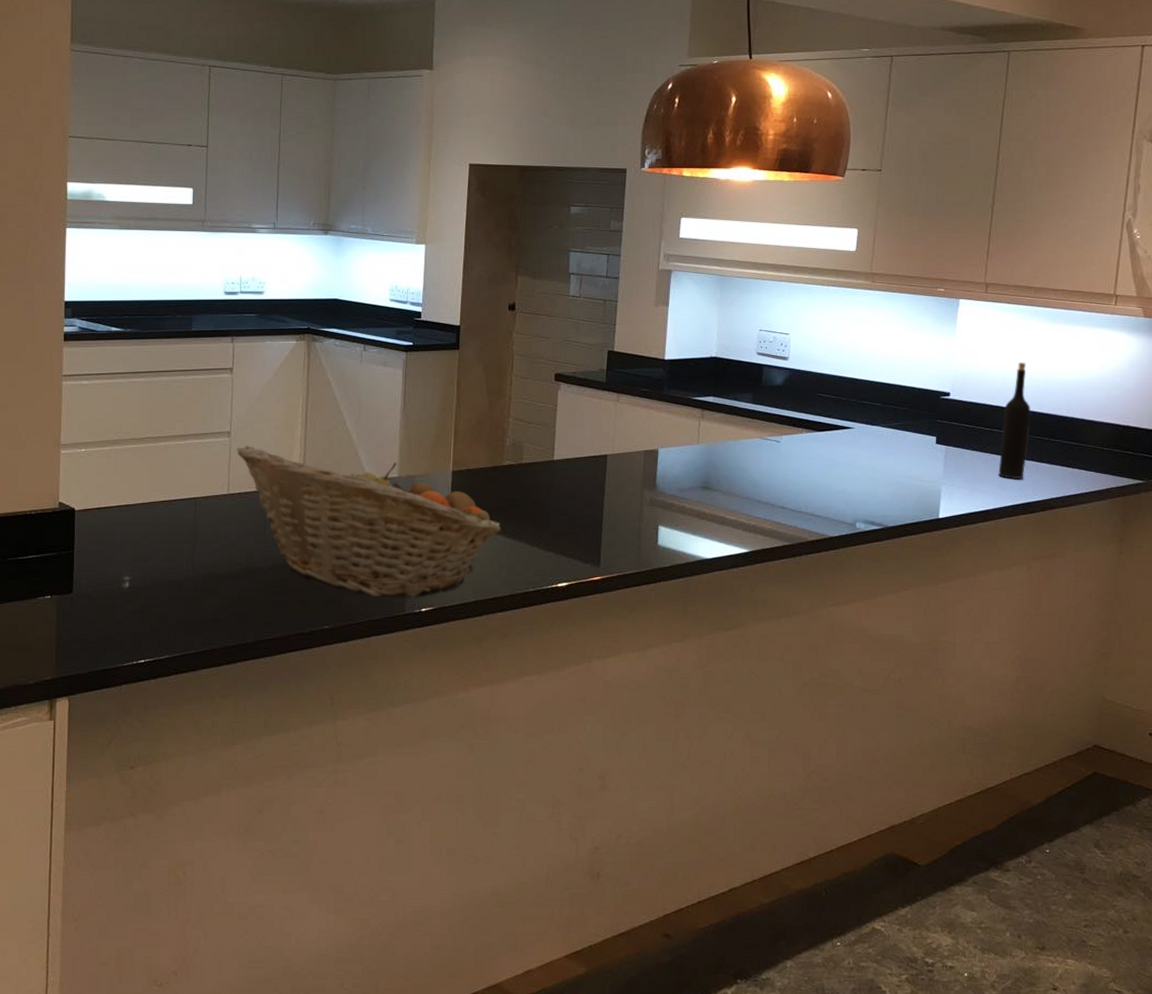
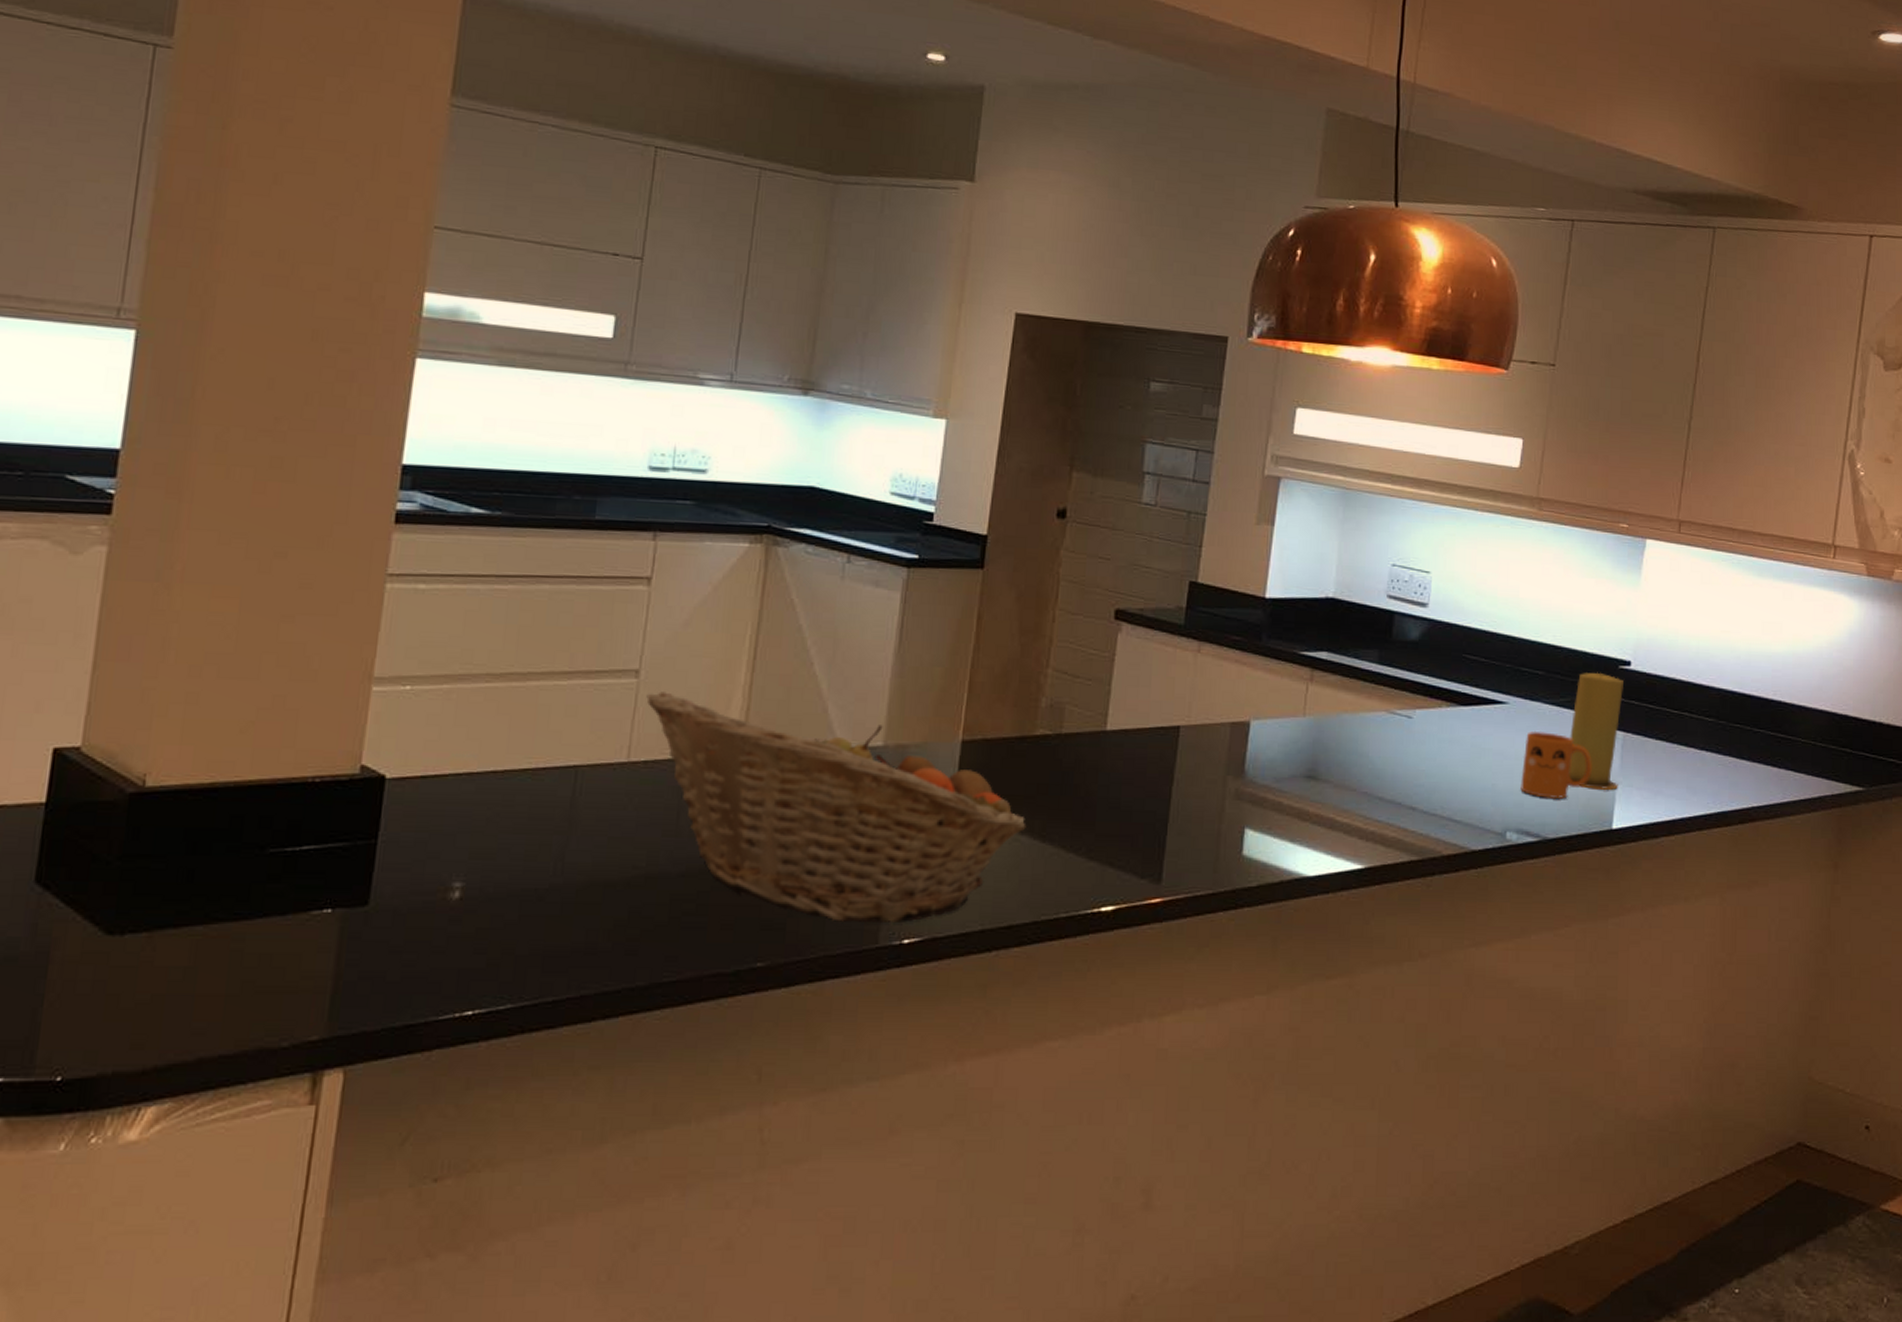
mug: none [866,447,921,498] -> present [1520,730,1592,800]
candle: none [903,402,945,490] -> present [1569,672,1623,791]
wine bottle: present [998,362,1031,479] -> none [1688,626,1730,780]

